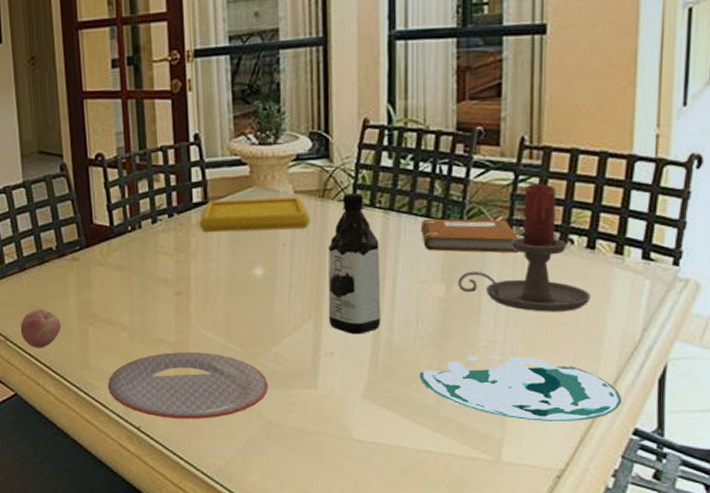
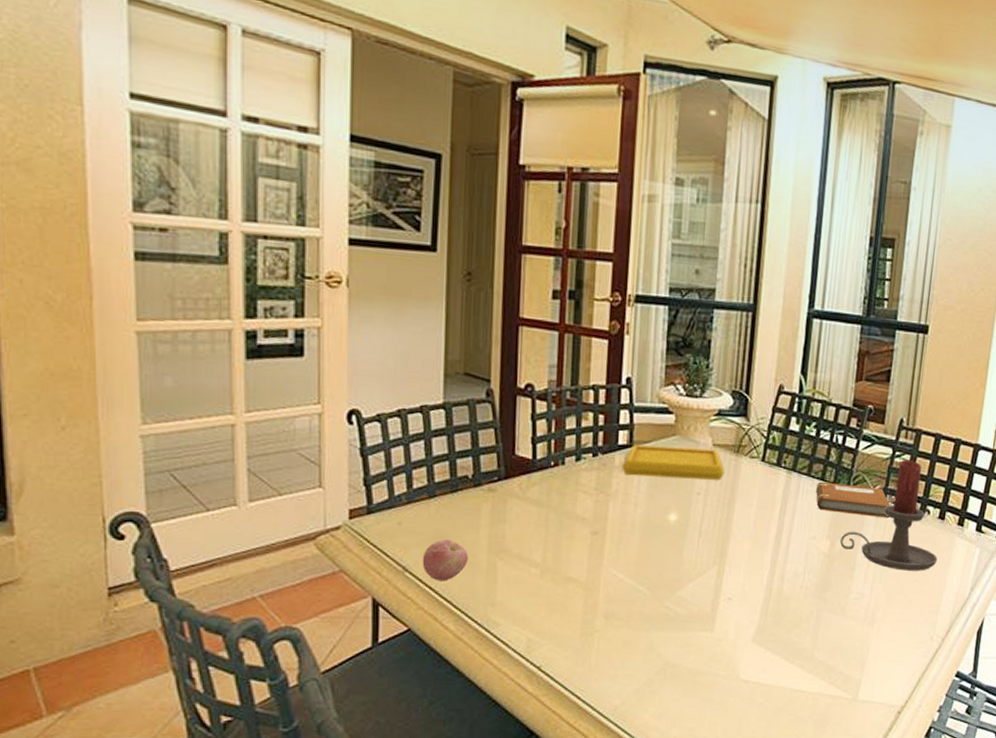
plate: present [108,351,269,419] -> none [512,591,670,659]
water bottle: present [328,192,381,335] -> none [730,451,781,583]
plate: present [419,355,622,421] -> none [801,605,951,665]

